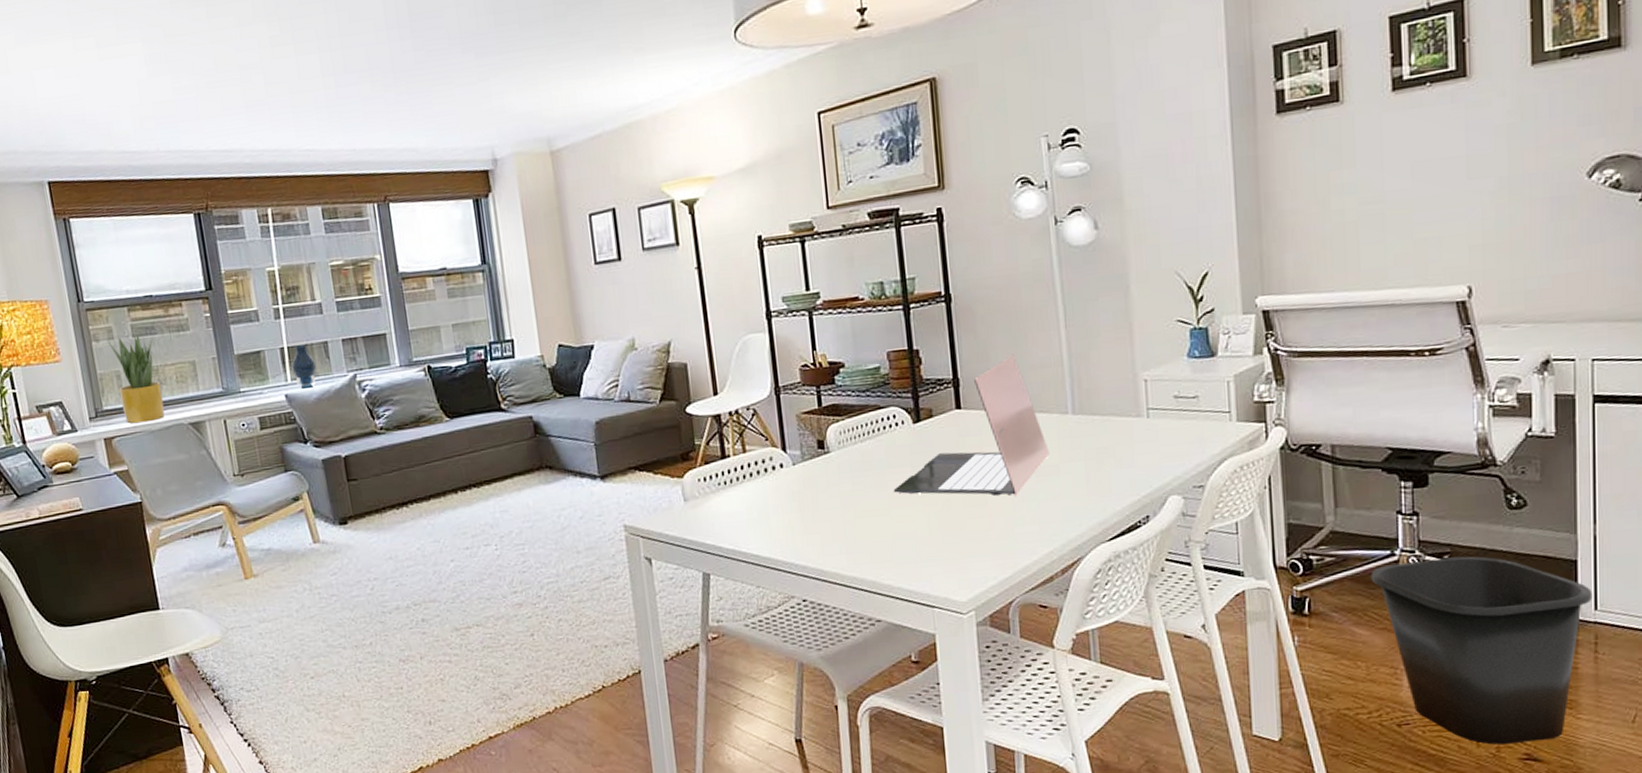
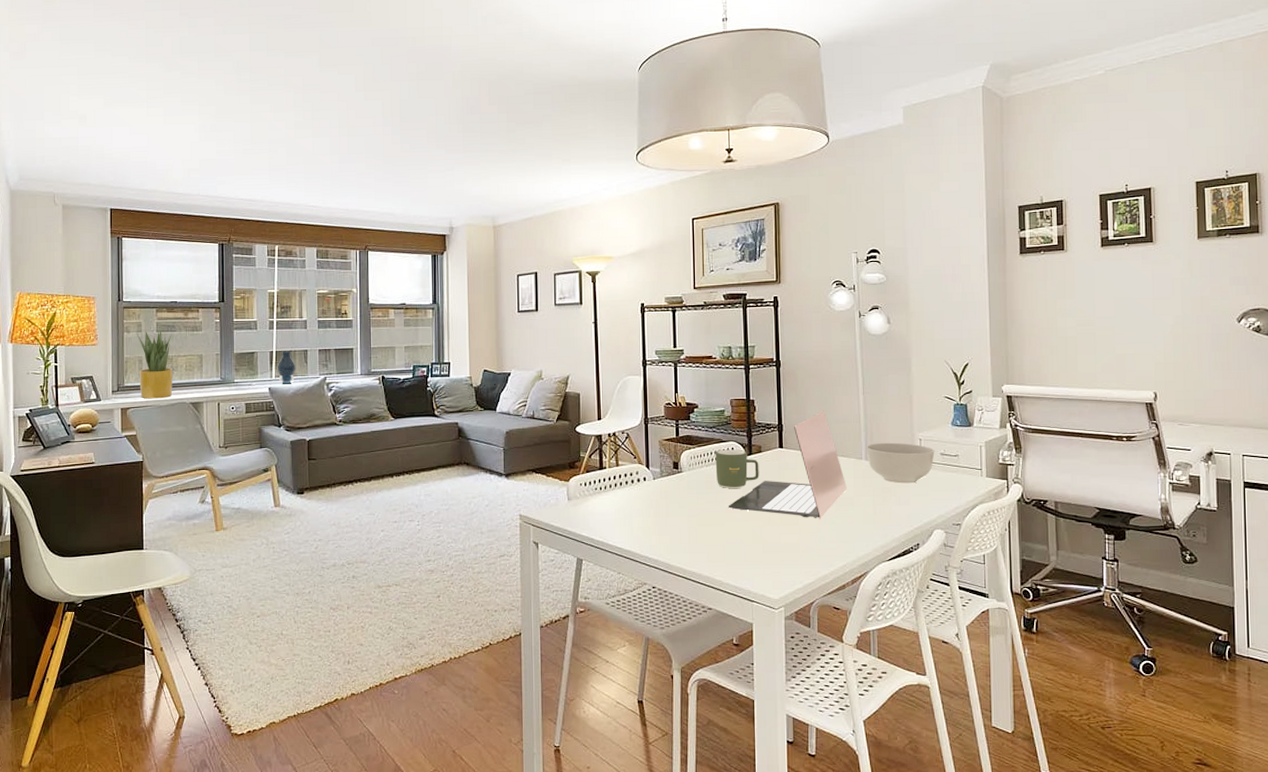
mug: none [871,416,932,468] -> present [715,449,759,488]
bowl: none [1072,387,1166,441] -> present [866,442,935,484]
waste bin: present [1371,556,1592,745] -> none [1083,597,1246,749]

